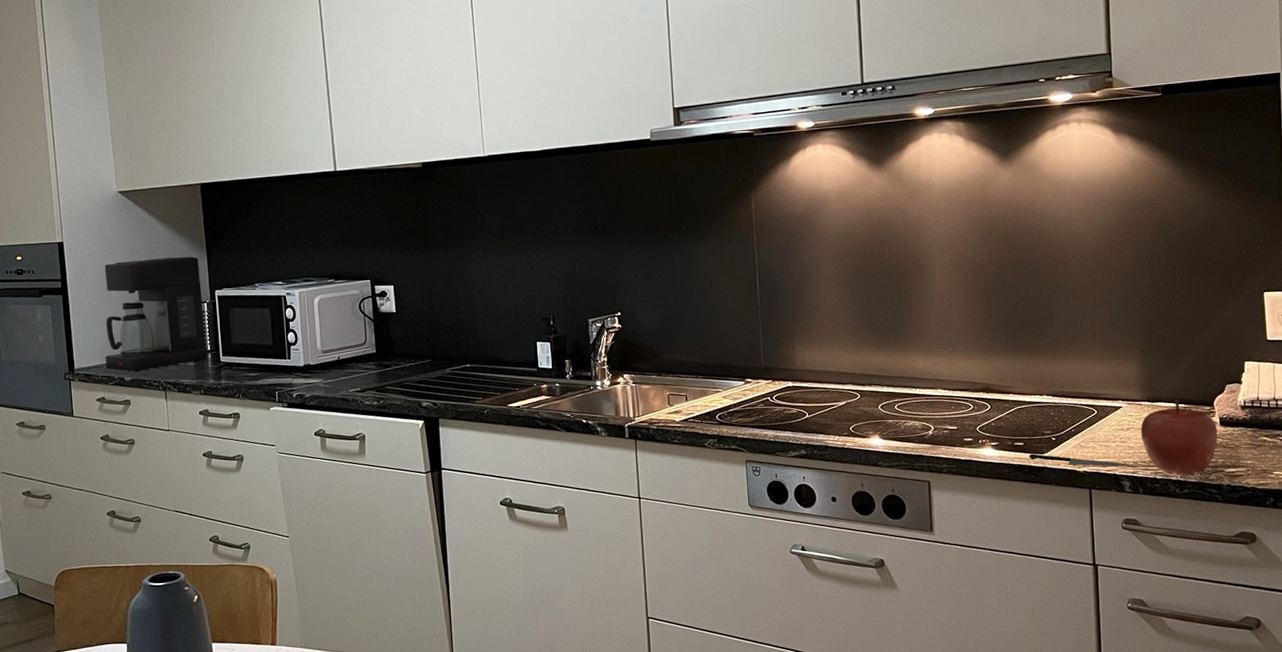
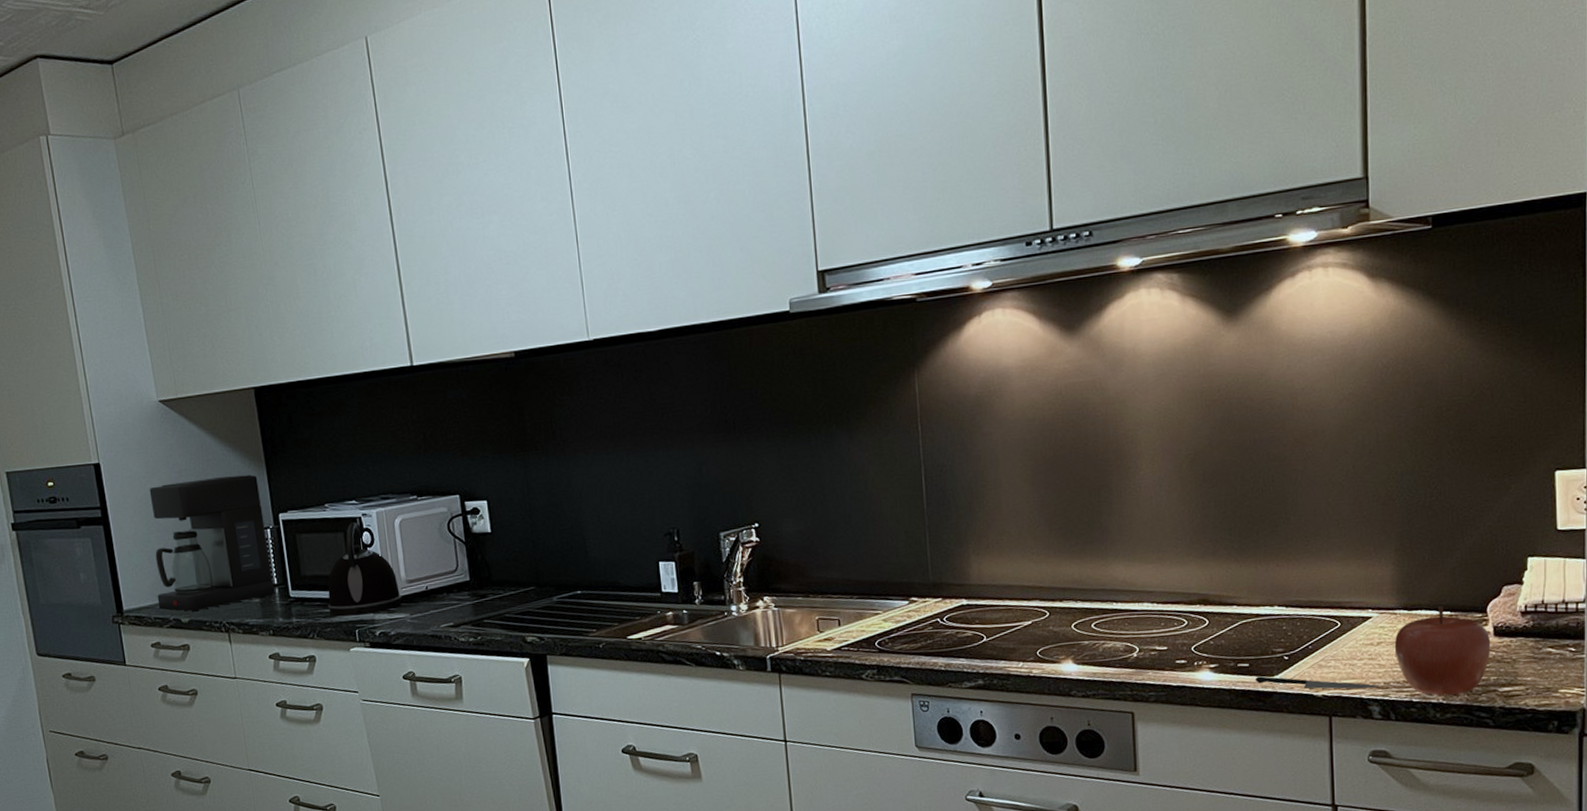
kettle: none [252,299,317,380] -> present [327,521,402,617]

